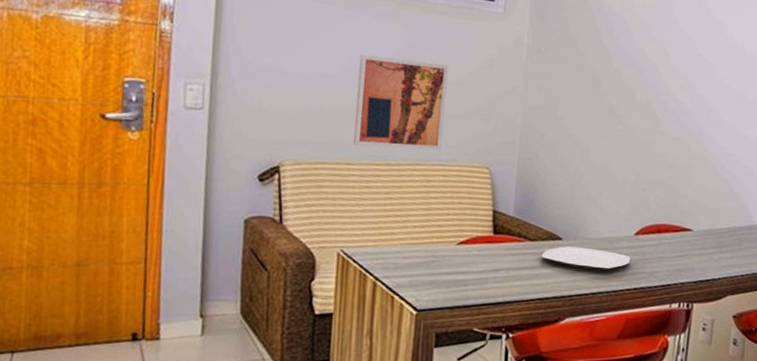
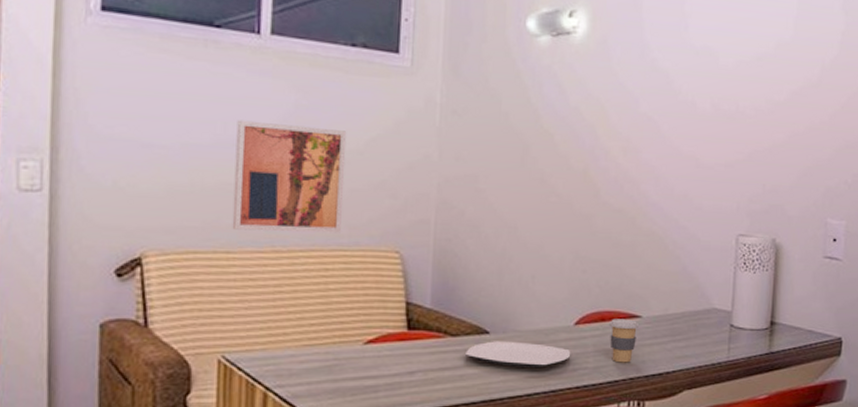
coffee cup: none [664,231,691,270] -> present [609,319,640,363]

